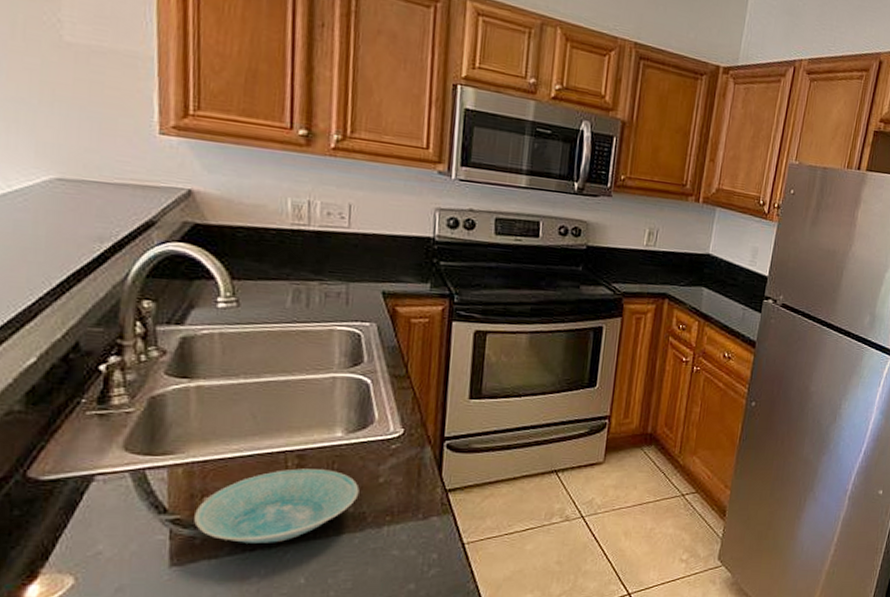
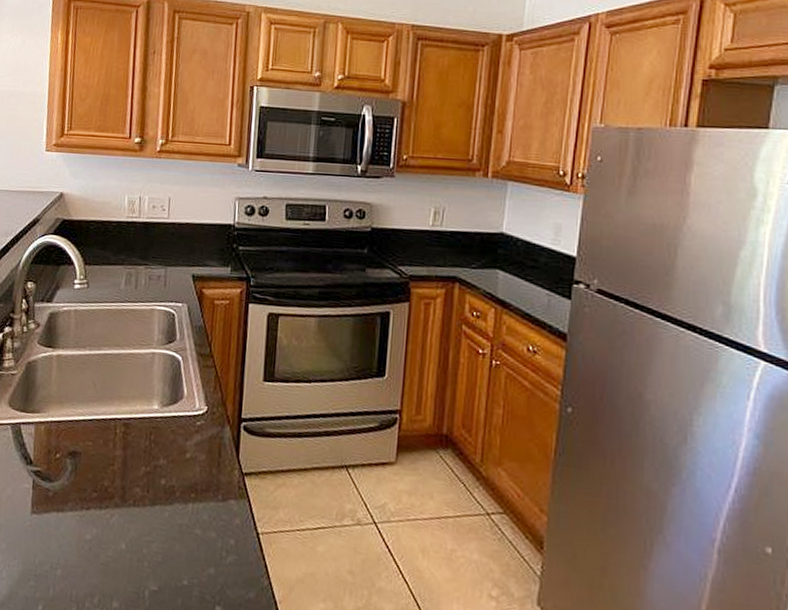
bowl: present [194,468,360,543] -> none [49,436,170,505]

